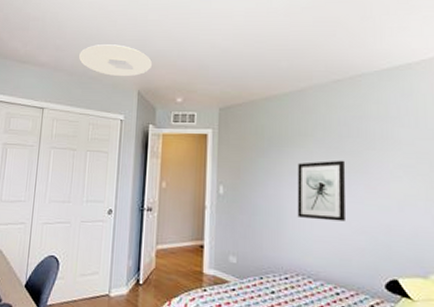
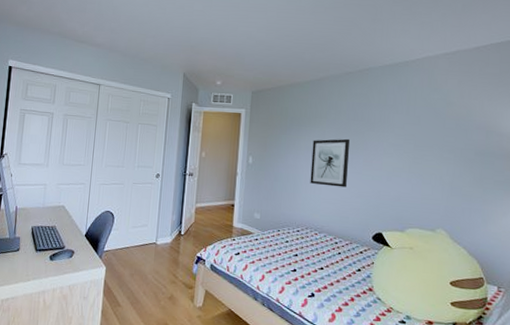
ceiling light: present [79,44,153,77] -> none [132,29,197,61]

